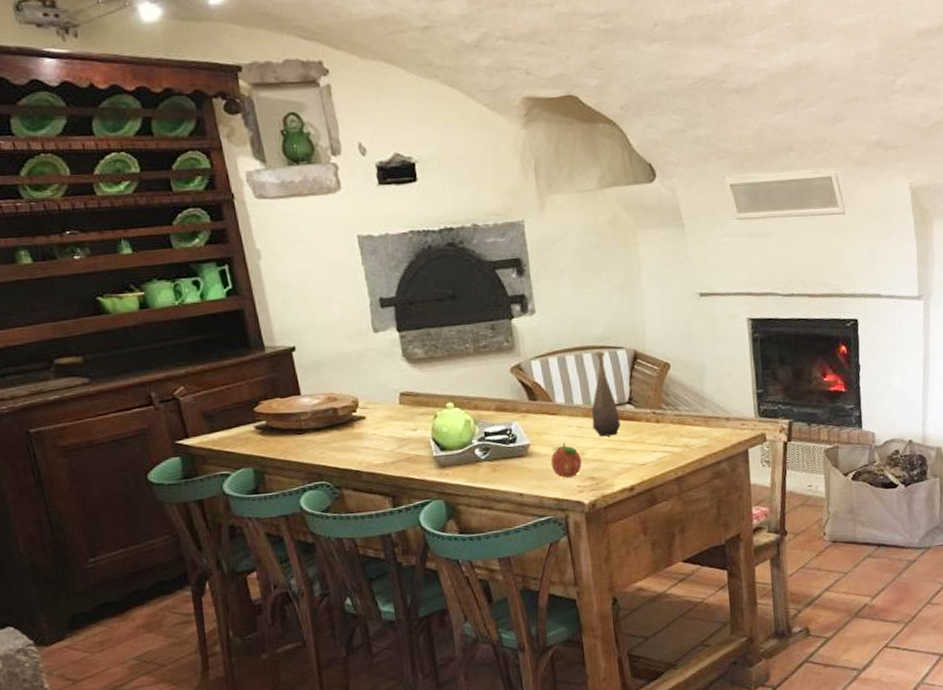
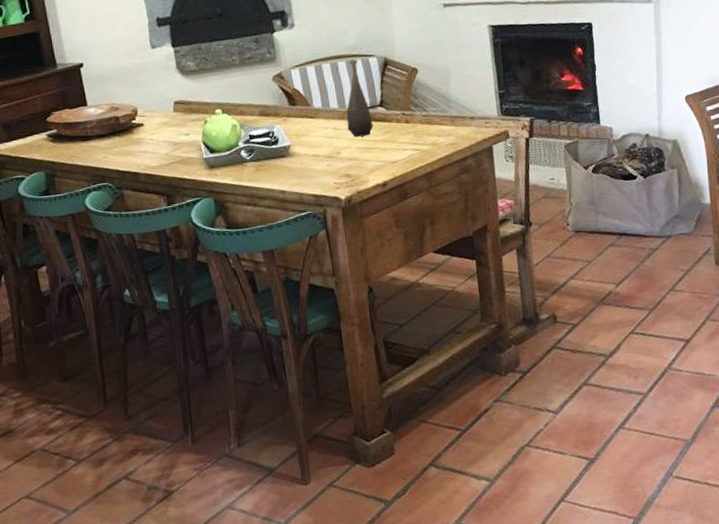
fruit: present [550,443,582,478] -> none [309,143,338,176]

